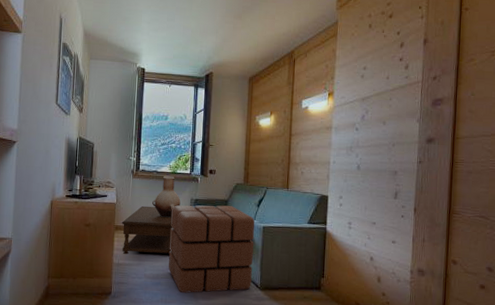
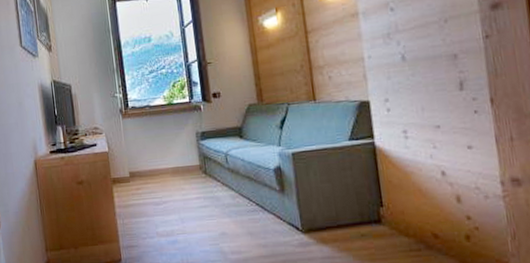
coffee table: present [121,205,173,256] -> none [118,148,184,211]
vessel: present [152,175,181,218] -> none [150,108,185,160]
pouf: present [168,205,256,293] -> none [175,133,290,249]

